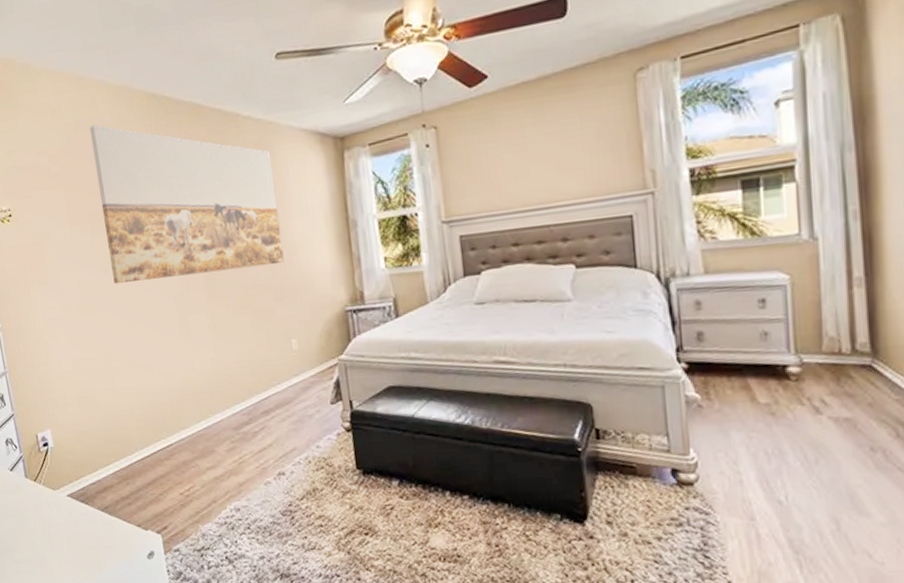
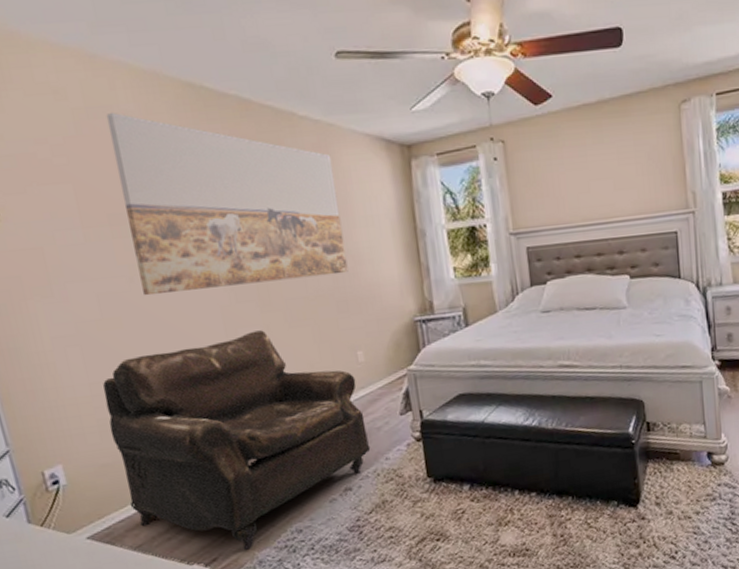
leather: none [82,317,303,522] -> present [103,330,371,550]

